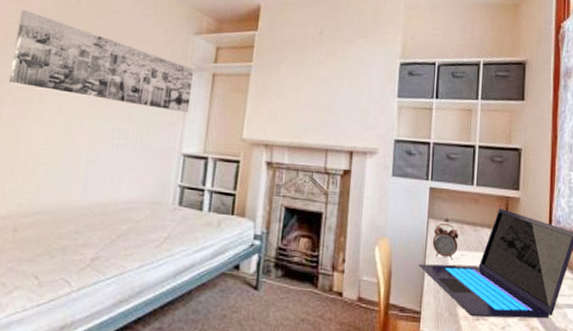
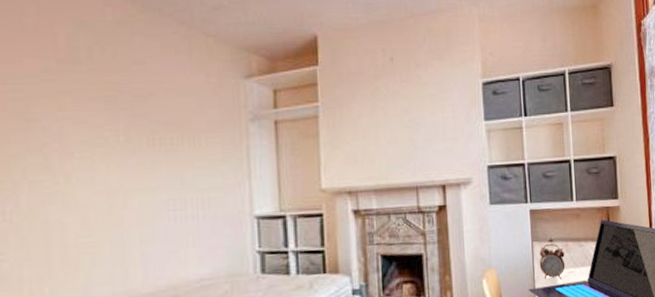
wall art: present [8,9,194,113] -> none [15,72,254,170]

